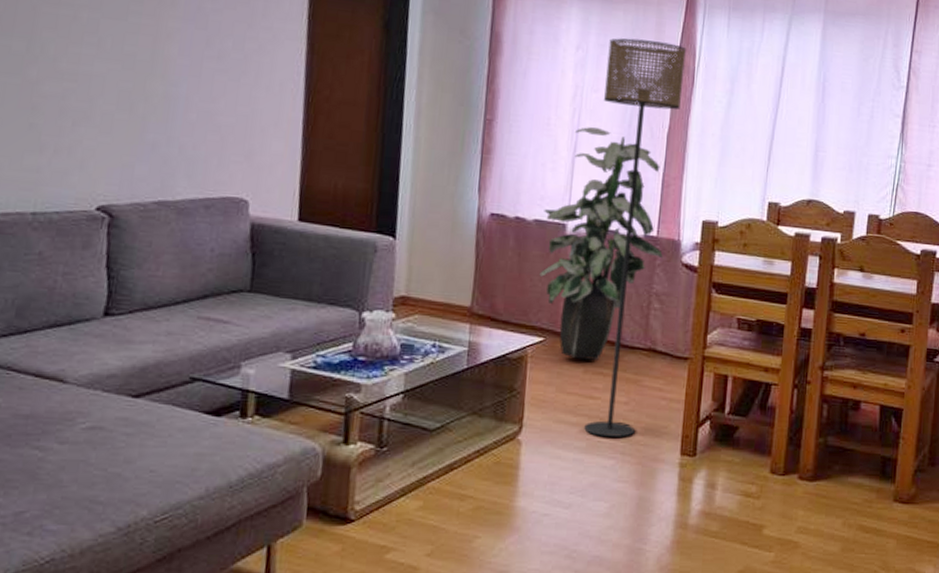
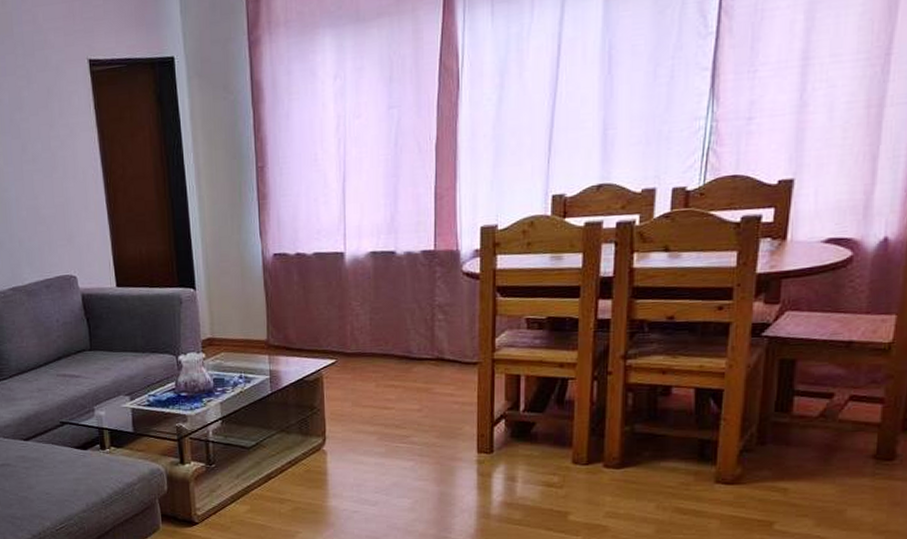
indoor plant: present [539,127,663,362] -> none [321,153,442,375]
floor lamp: present [584,38,686,437] -> none [366,48,448,442]

